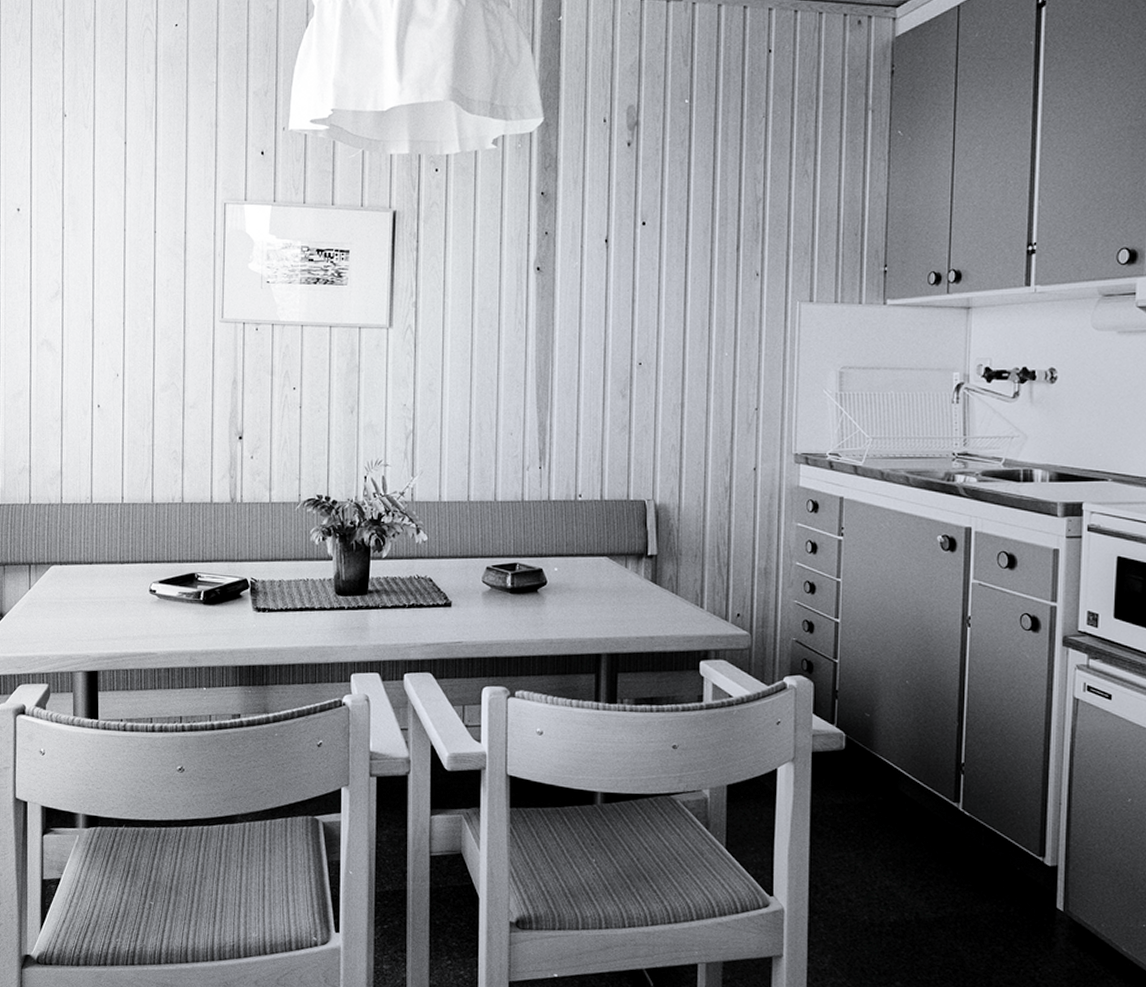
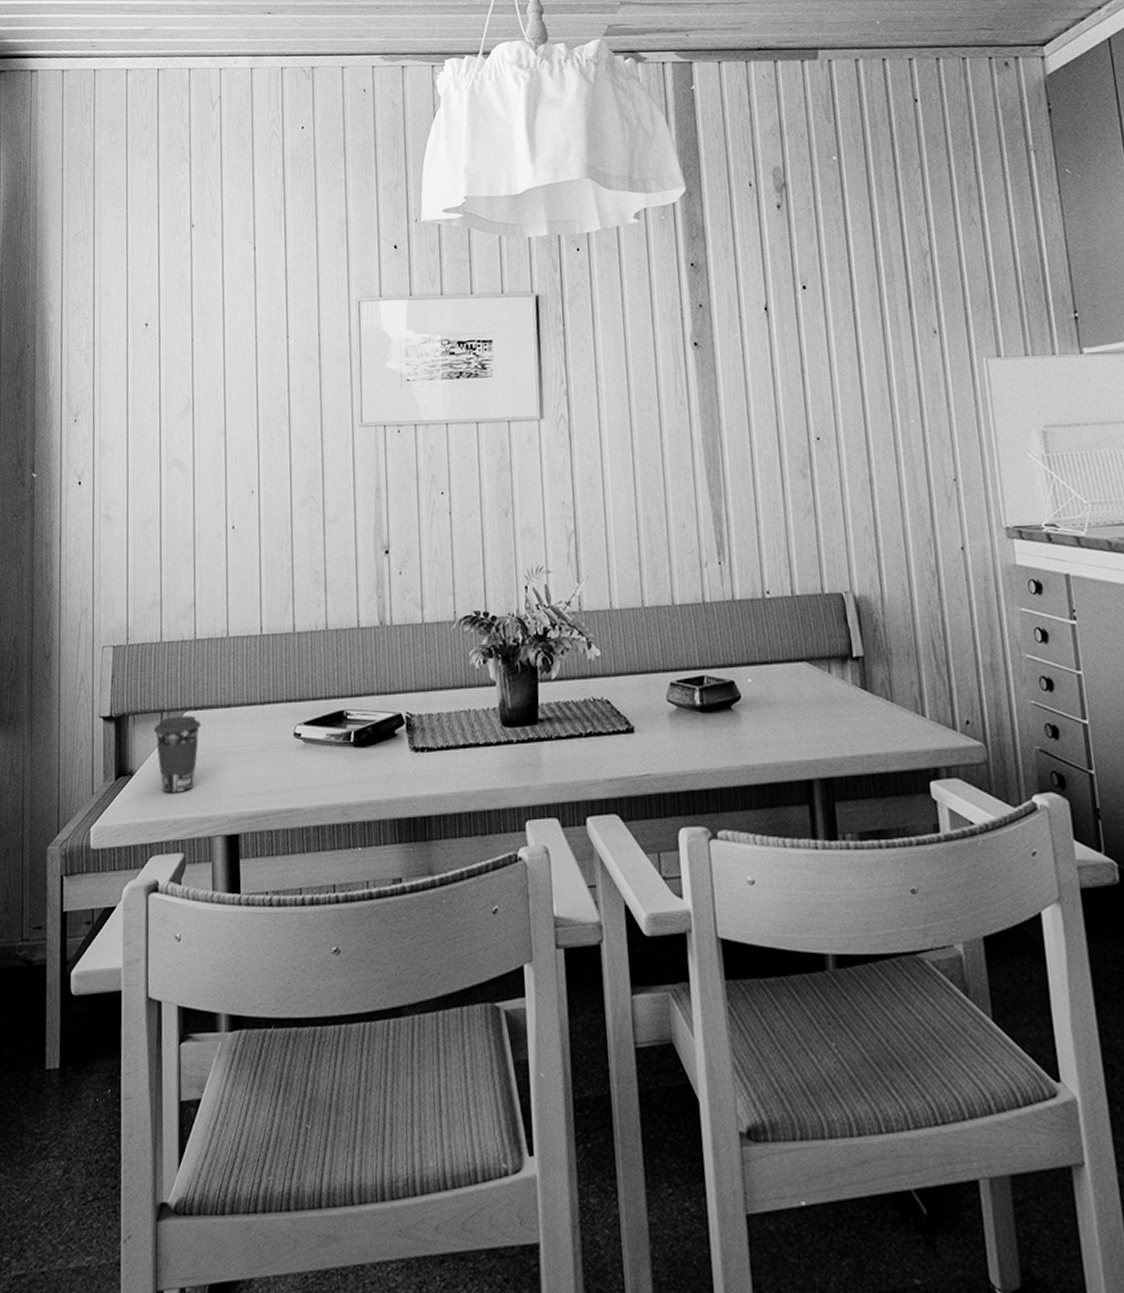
coffee cup: none [22,568,66,634] -> present [153,715,202,793]

